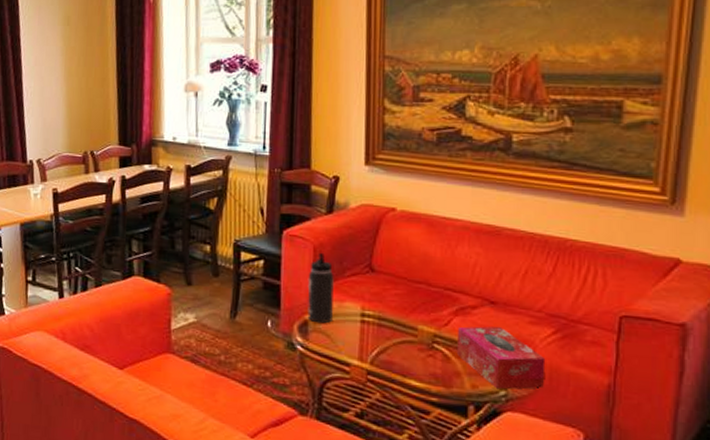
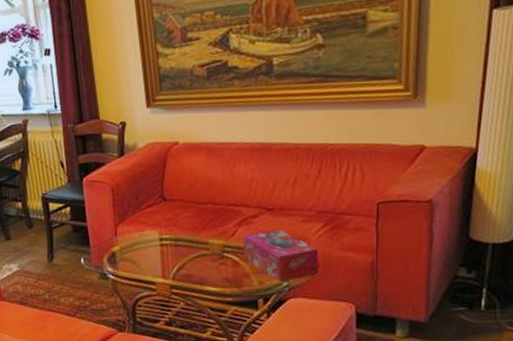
thermos bottle: present [307,252,334,324] -> none [110,191,136,253]

